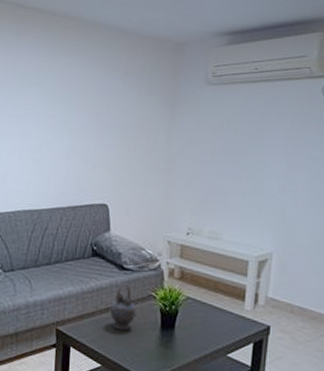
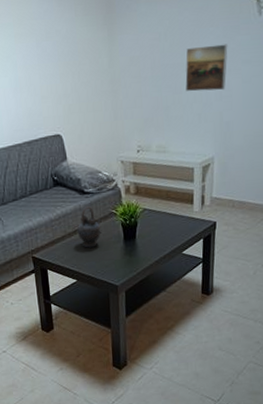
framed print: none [246,138,295,184] -> present [185,44,228,92]

